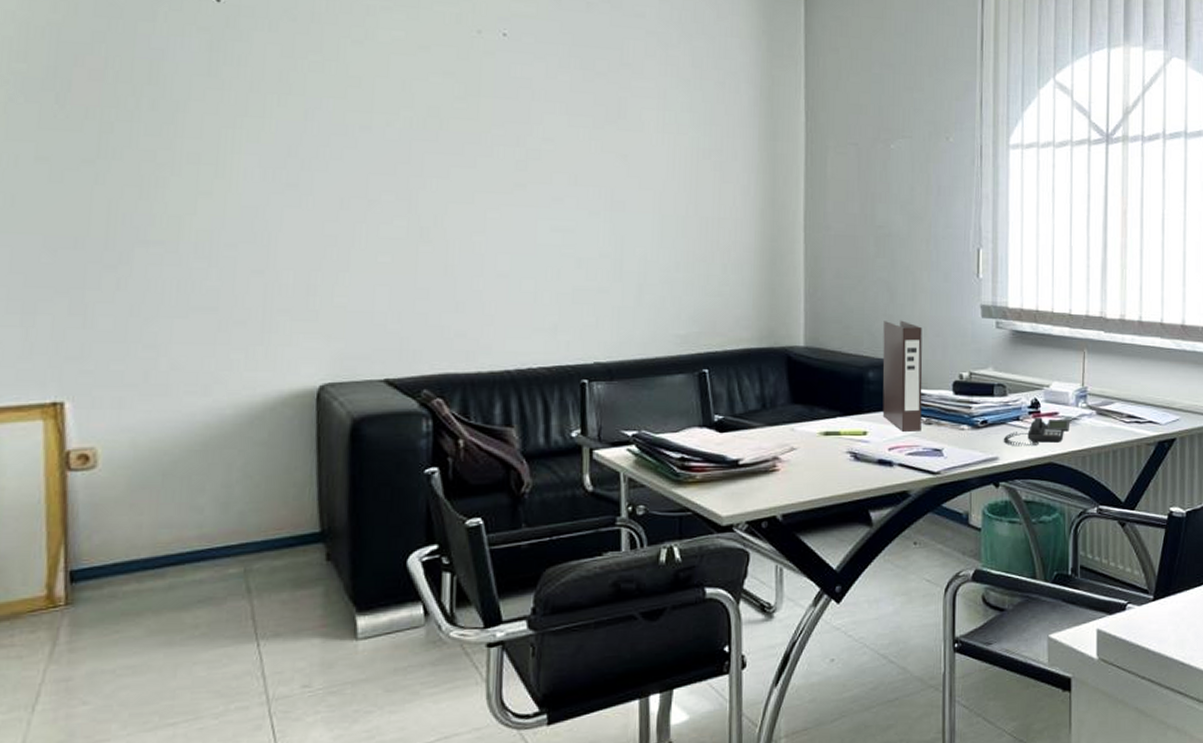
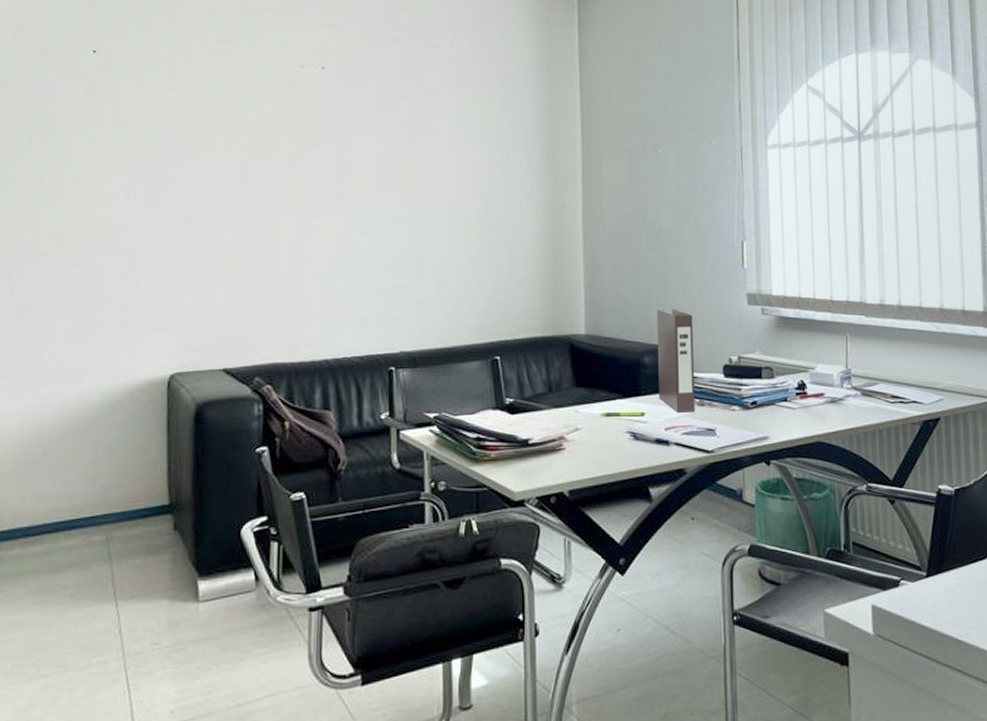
telephone: present [1003,417,1070,447] -> none [772,398,837,426]

